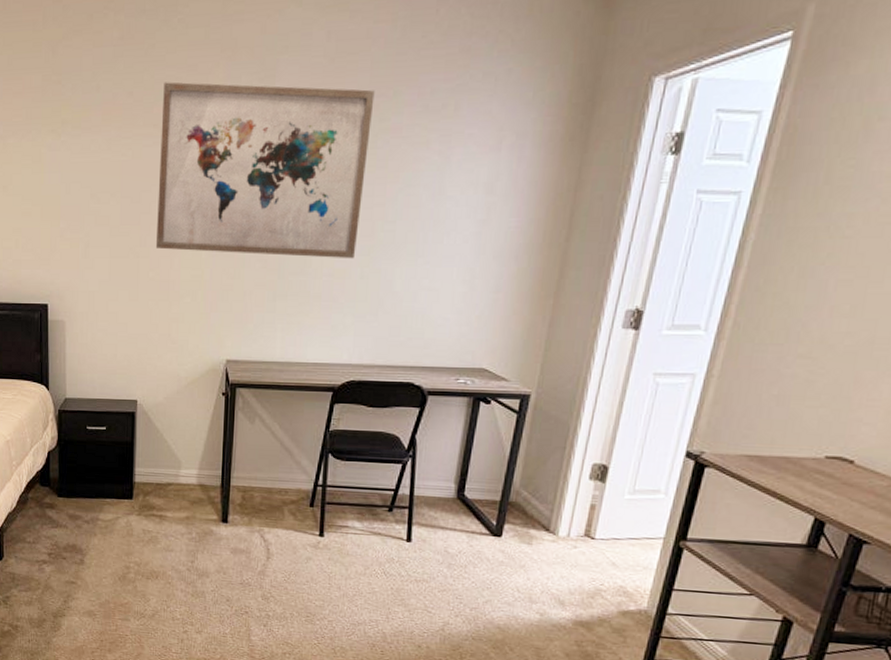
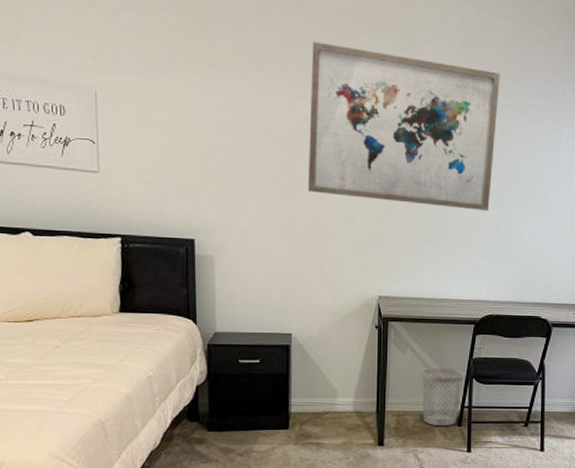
wastebasket: none [271,439,319,505] -> present [422,367,464,426]

